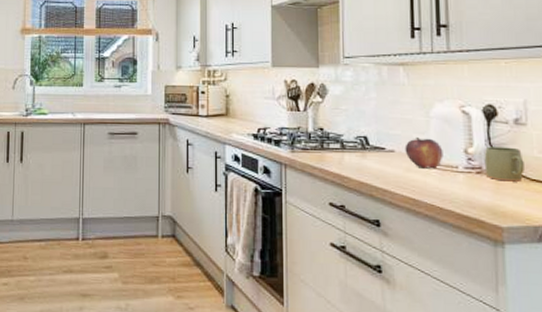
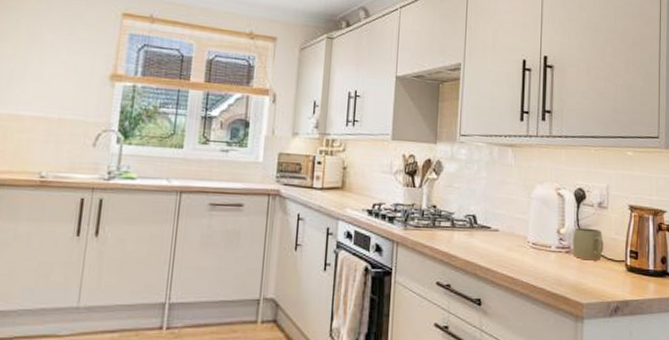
fruit: present [404,138,443,169] -> none [507,218,540,248]

